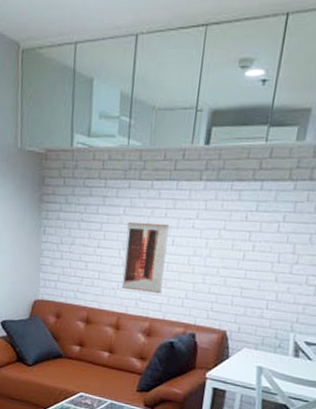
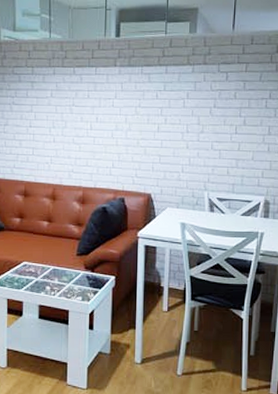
wall art: present [121,221,169,293] -> none [54,103,92,164]

